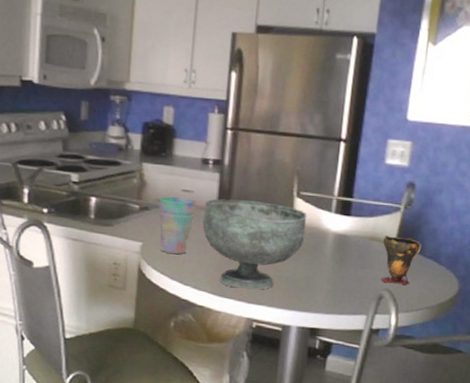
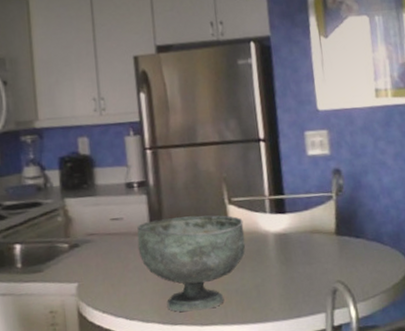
cup: present [158,197,197,254] -> none [87,226,129,289]
cup: present [380,235,421,285] -> none [323,223,362,275]

